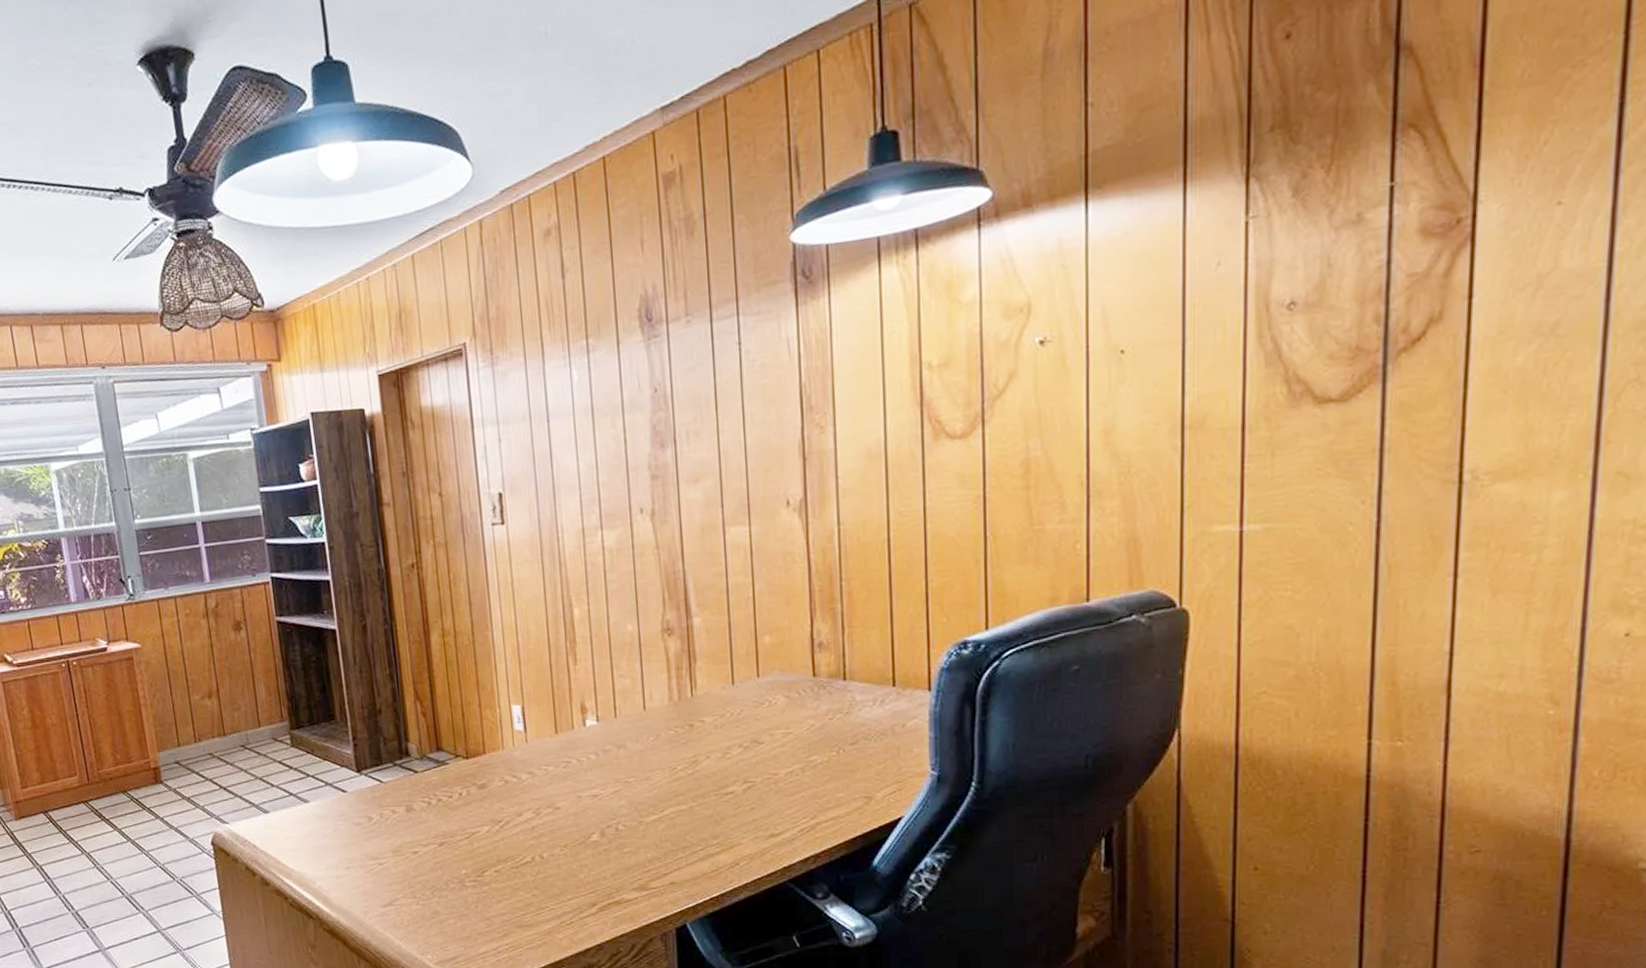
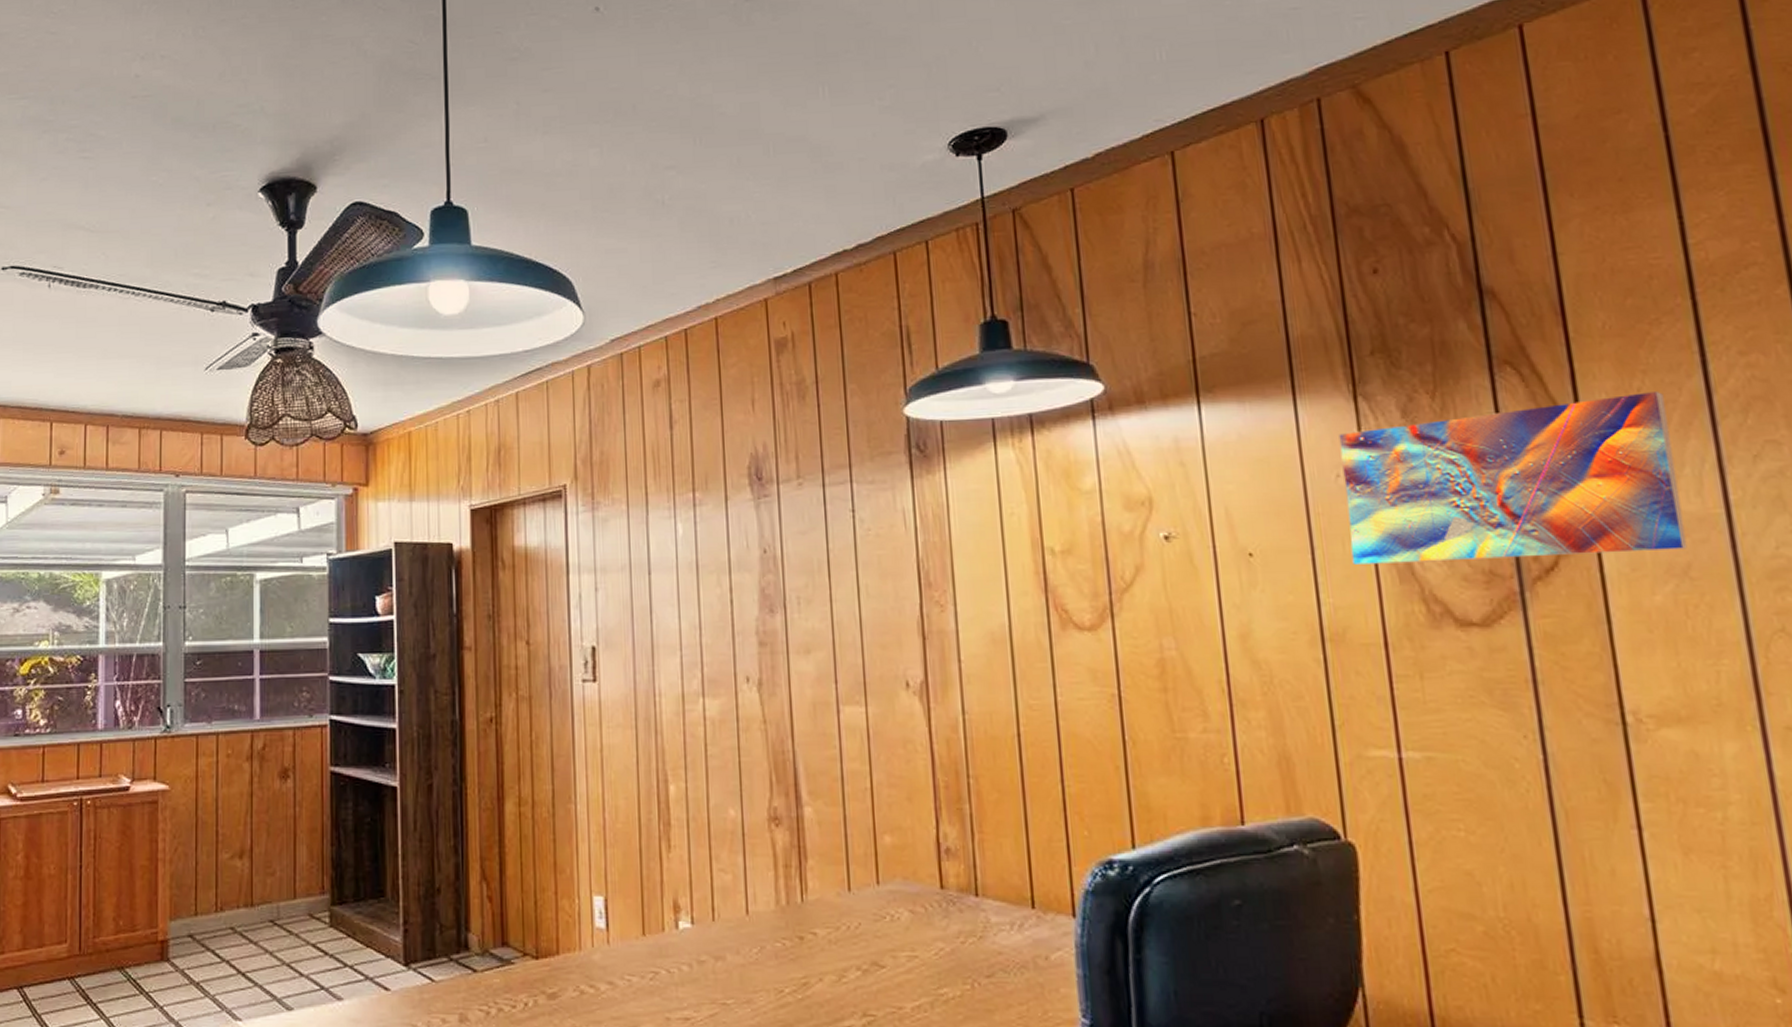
map: none [1221,143,1571,353] -> present [1339,392,1688,565]

